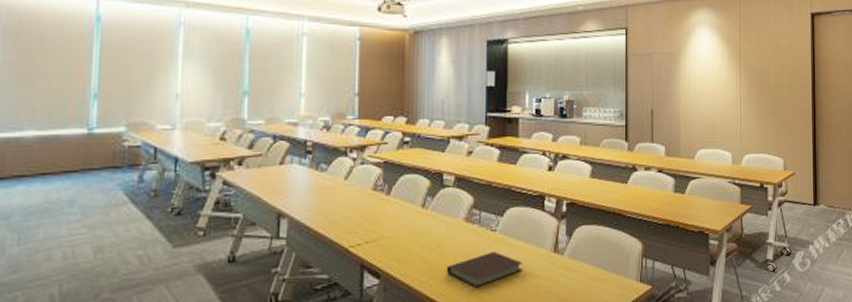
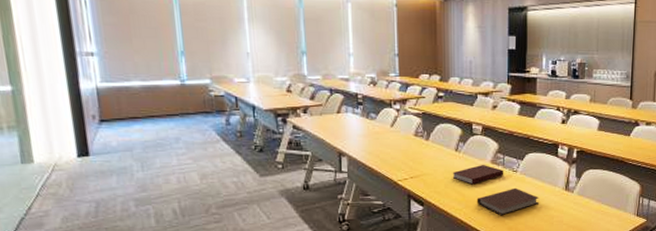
notebook: none [417,224,481,249] -> present [452,165,504,185]

